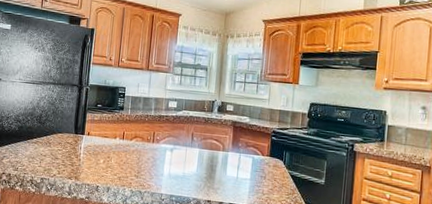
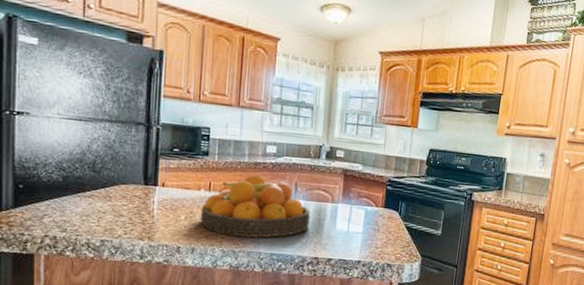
fruit bowl: none [115,126,205,181] -> present [200,175,311,238]

